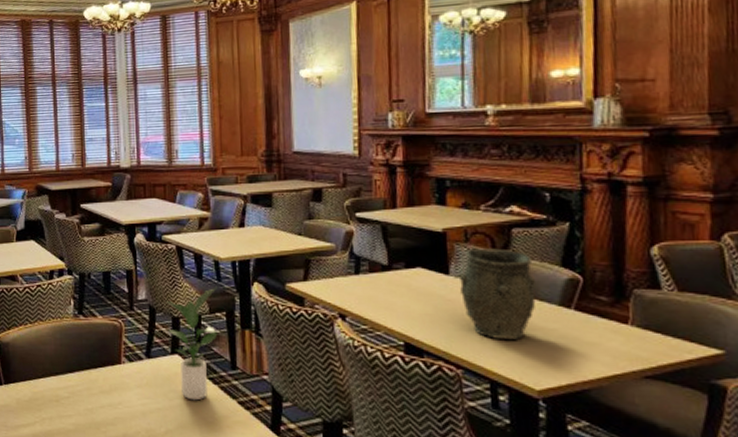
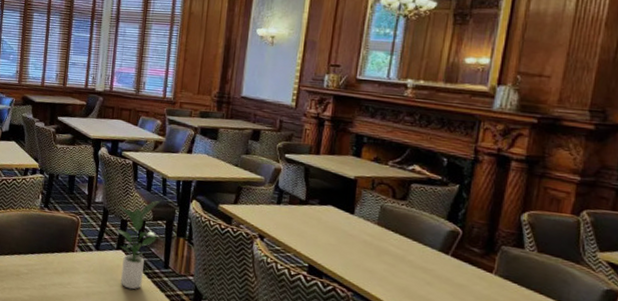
vase: present [459,248,536,340] -> none [361,195,424,274]

